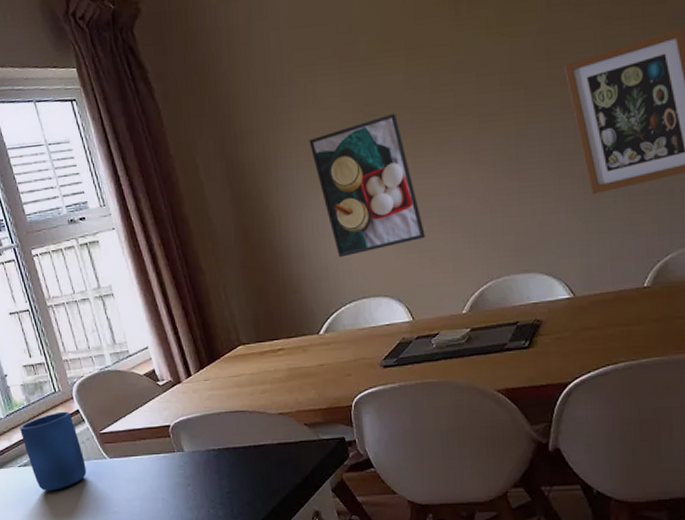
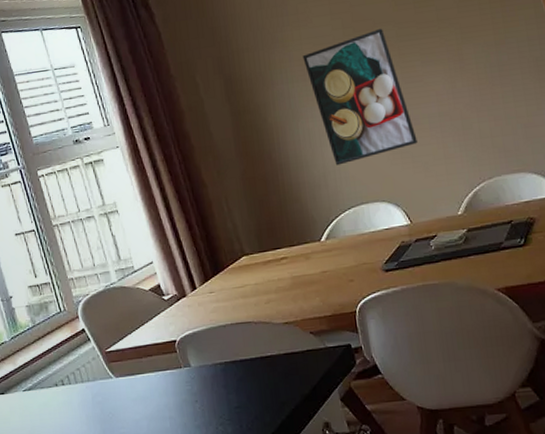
mug: present [20,411,87,491] -> none [25,331,93,415]

